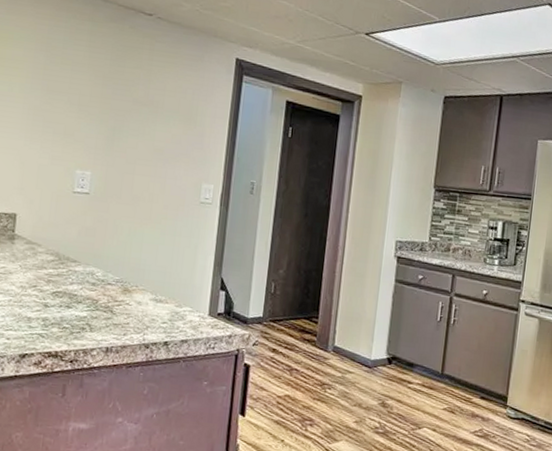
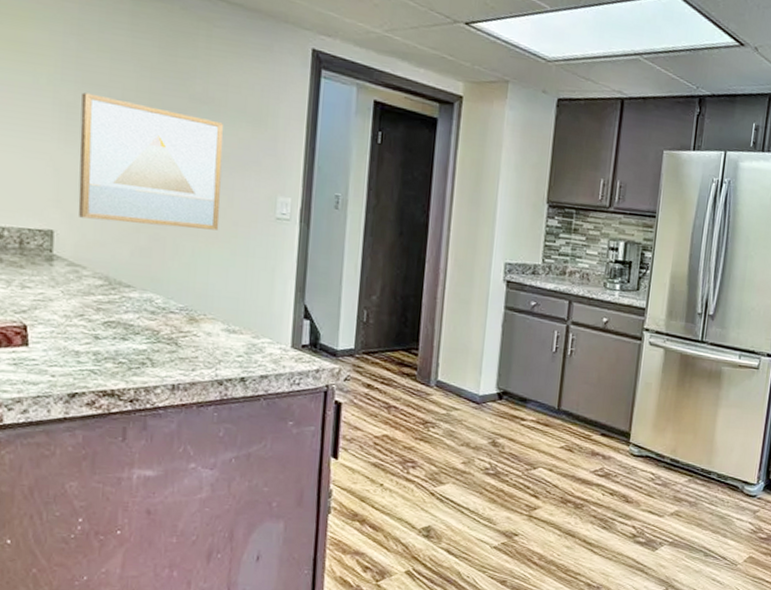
wall art: none [37,98,160,213] -> present [78,92,224,231]

